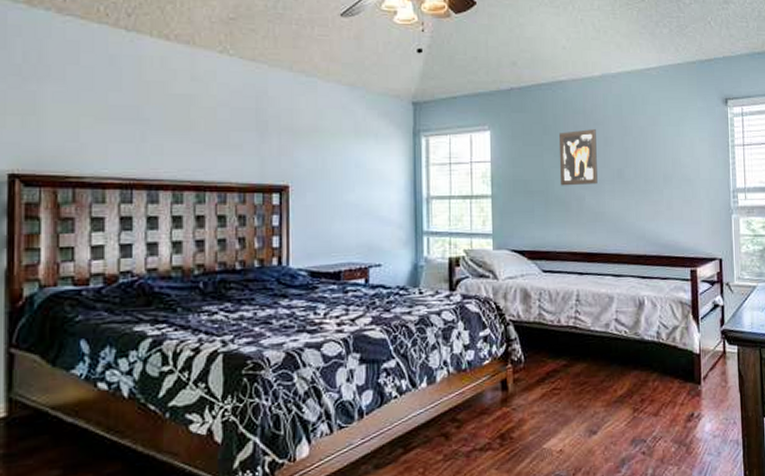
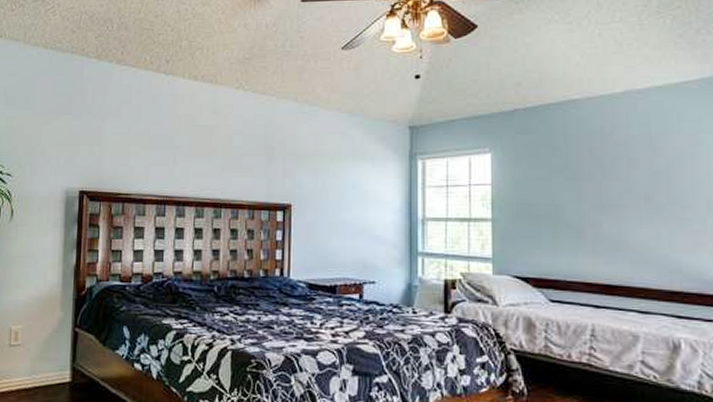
wall art: present [560,129,598,186] -> none [572,150,619,211]

